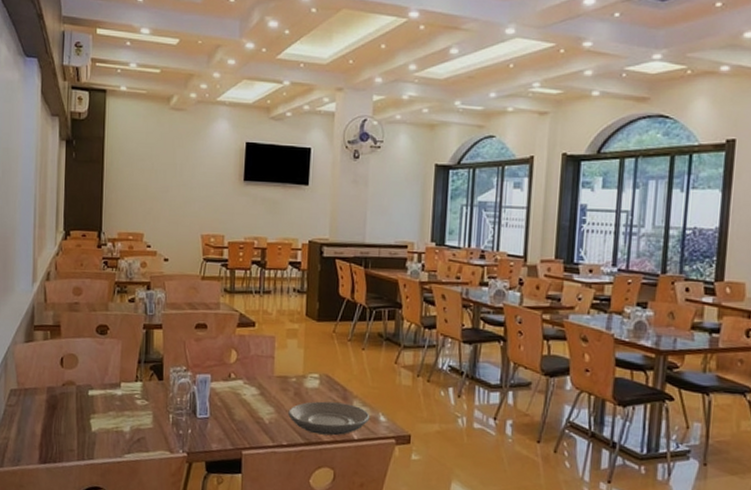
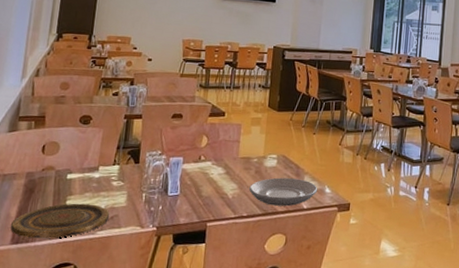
plate: none [37,422,136,460] -> present [11,203,110,239]

